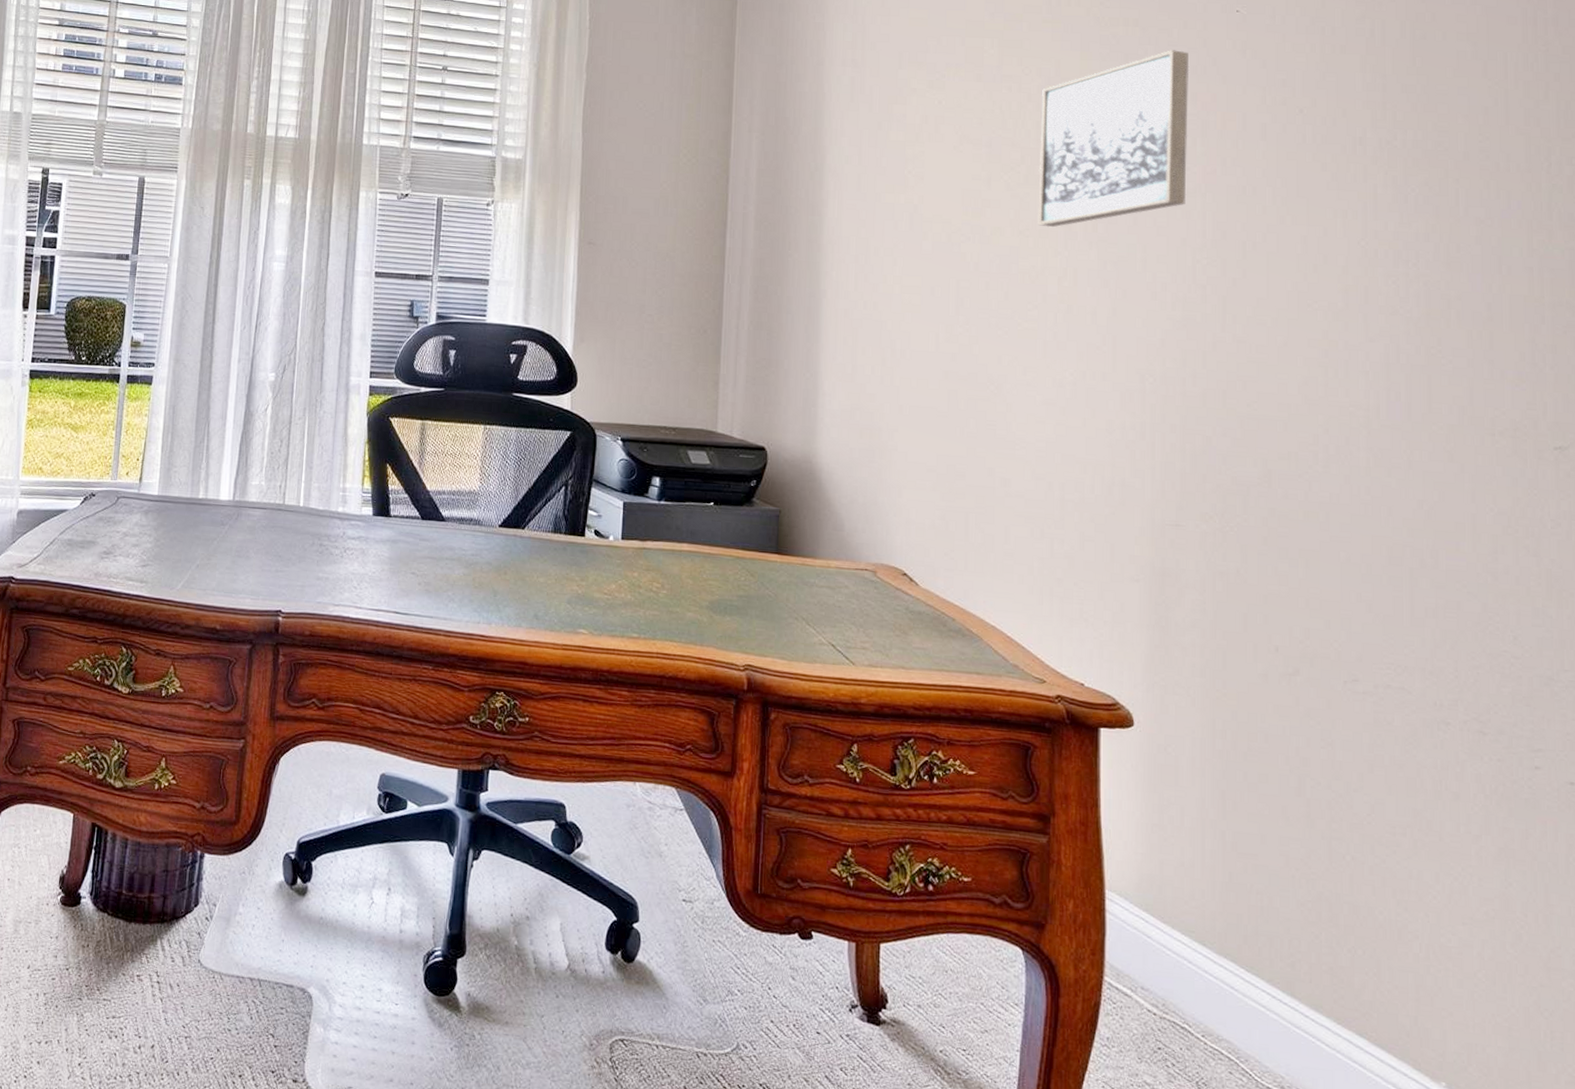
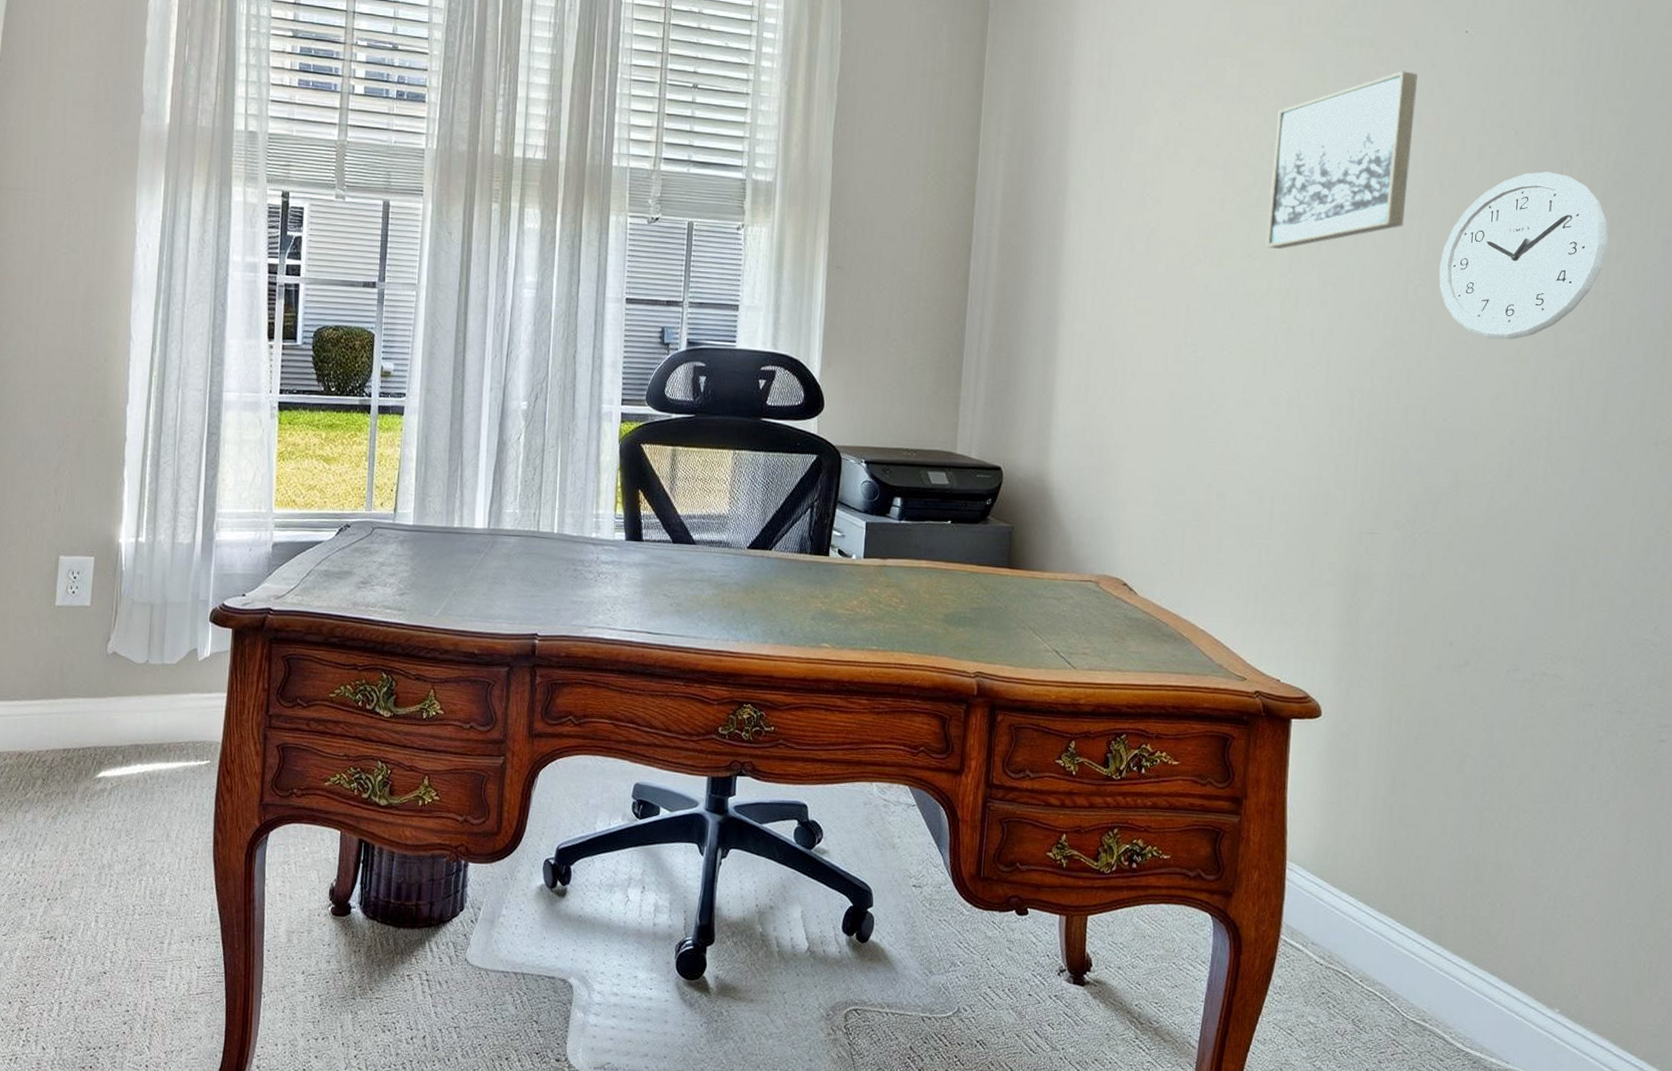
wall clock: none [1229,149,1414,322] -> present [1439,171,1608,340]

